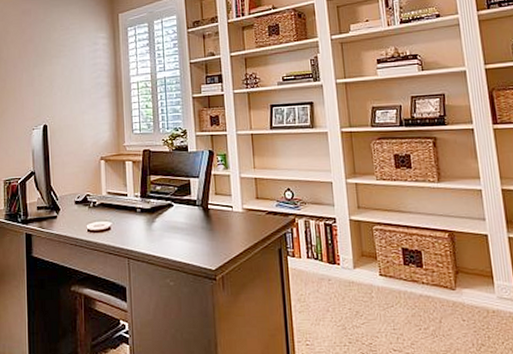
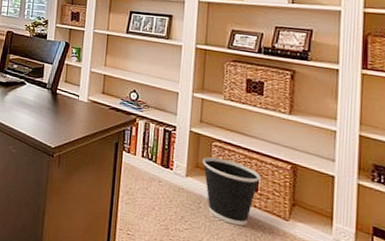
wastebasket: none [366,241,423,307] -> present [202,157,261,226]

